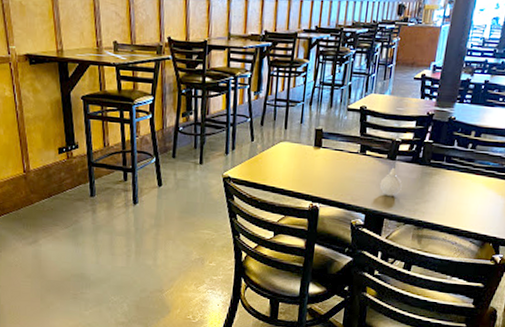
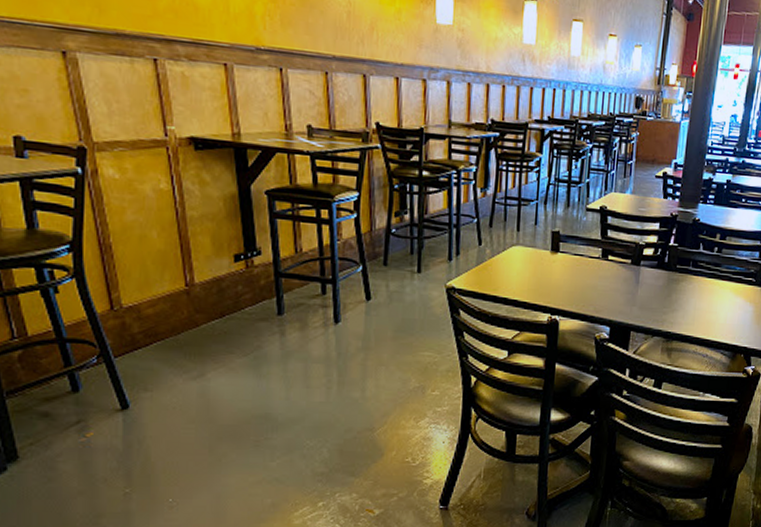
vase: present [379,167,402,196] -> none [624,273,648,306]

